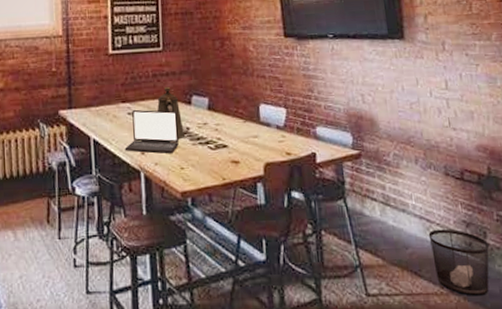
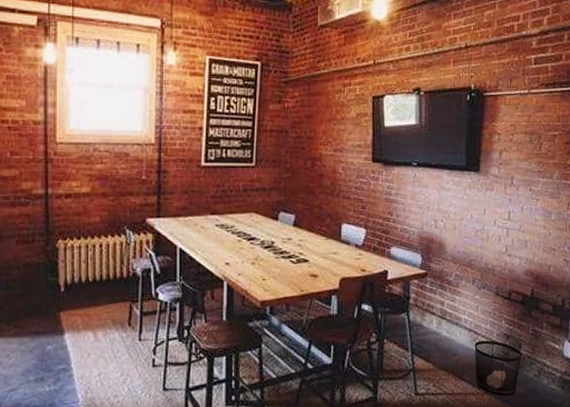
laptop: present [125,110,179,154] -> none [210,223,264,266]
coffee pot: present [157,86,184,140] -> none [245,201,269,253]

